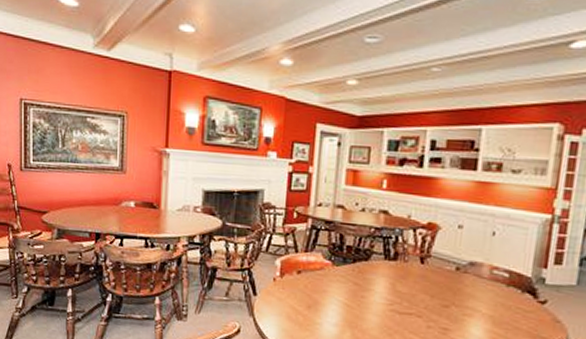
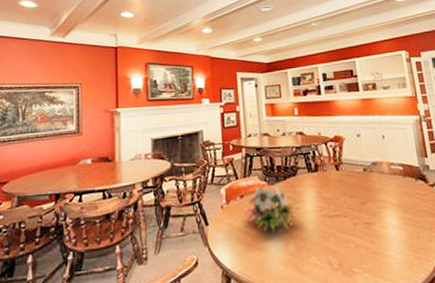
flower arrangement: none [297,265,366,318] -> present [243,186,300,233]

